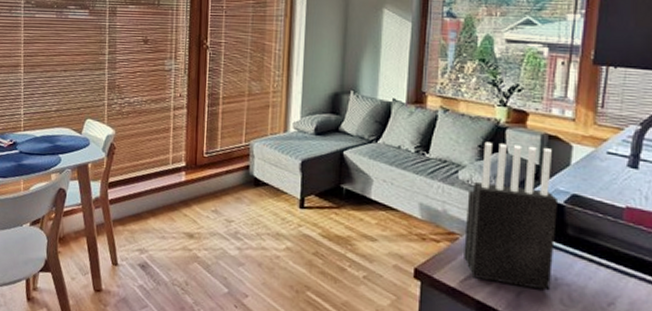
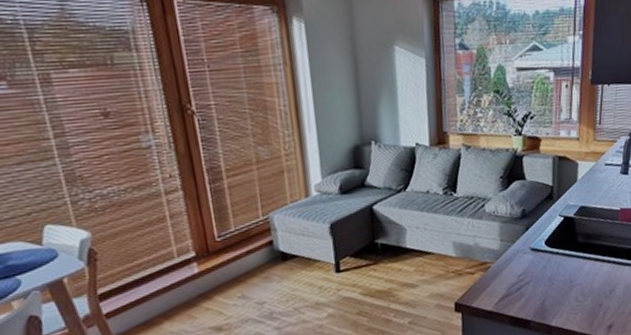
knife block: present [464,141,557,291] -> none [495,169,569,298]

